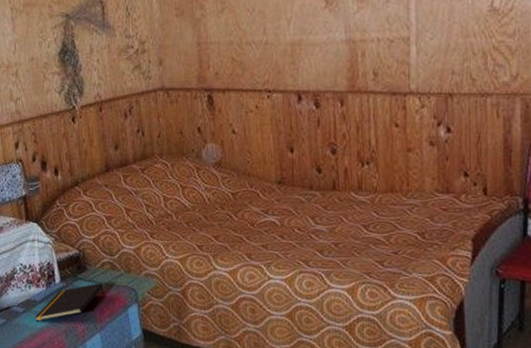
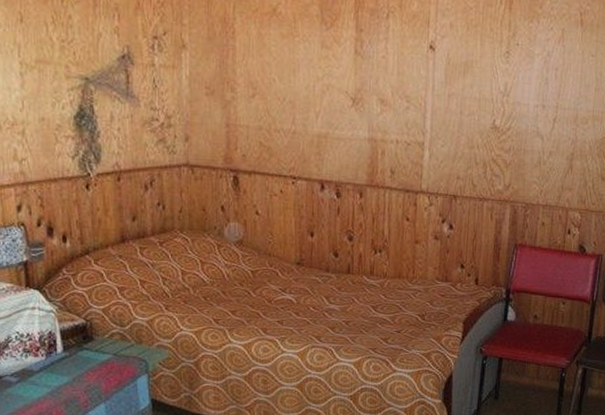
notepad: present [34,283,104,321] -> none [30,353,112,392]

